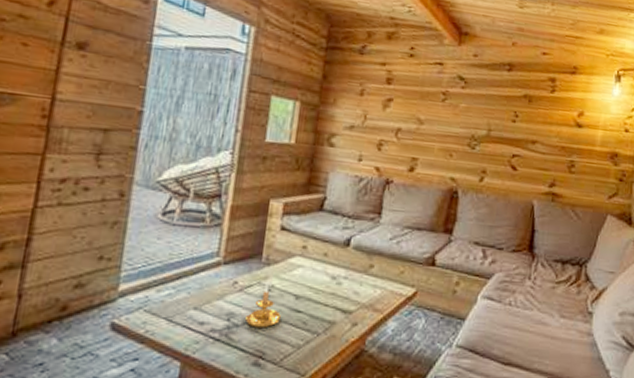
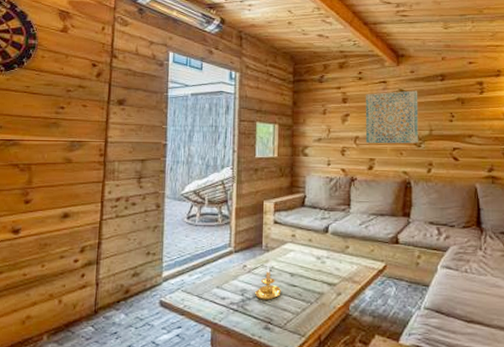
wall art: none [409,76,480,145] -> present [365,90,419,144]

